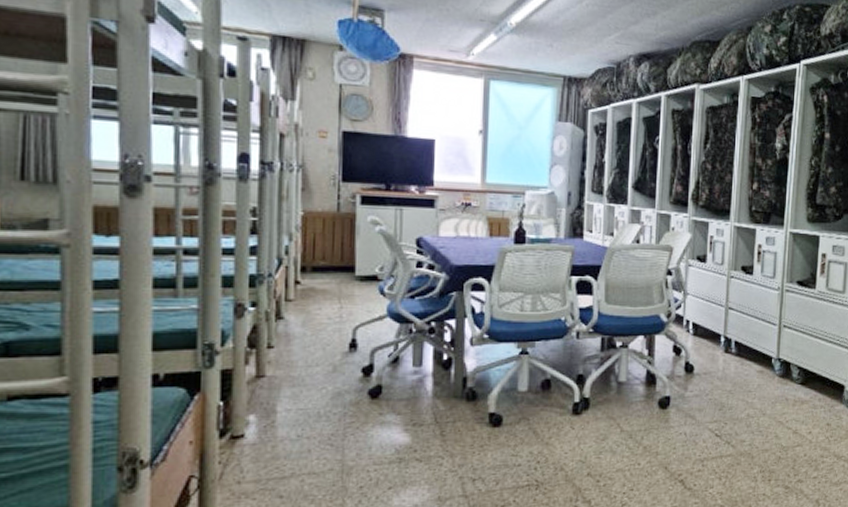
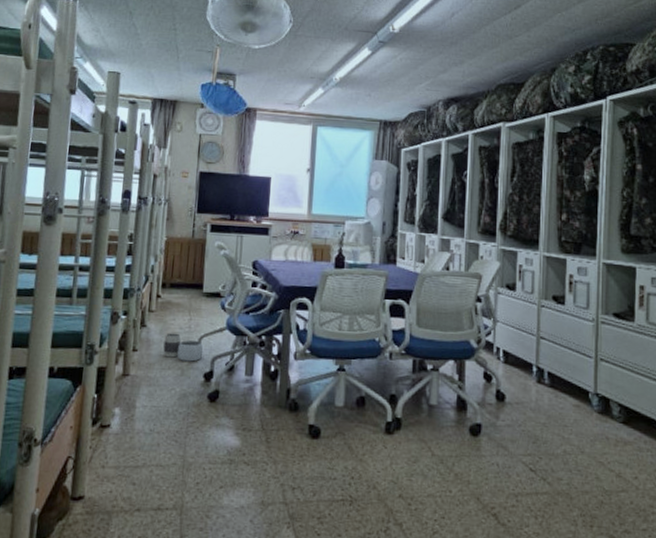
waste basket: none [308,324,359,356] -> present [163,332,203,362]

